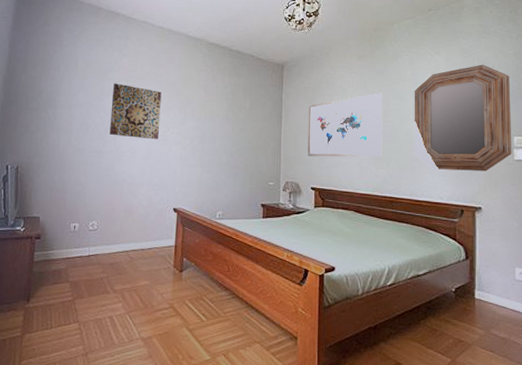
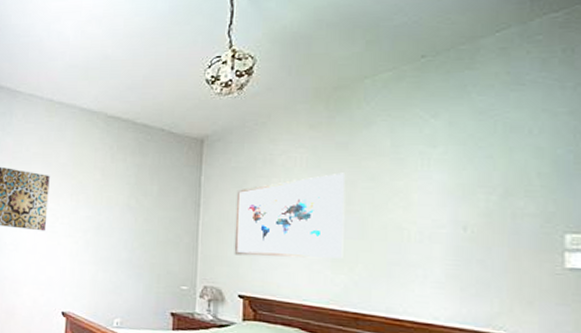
home mirror: present [414,64,512,172] -> none [393,129,562,284]

